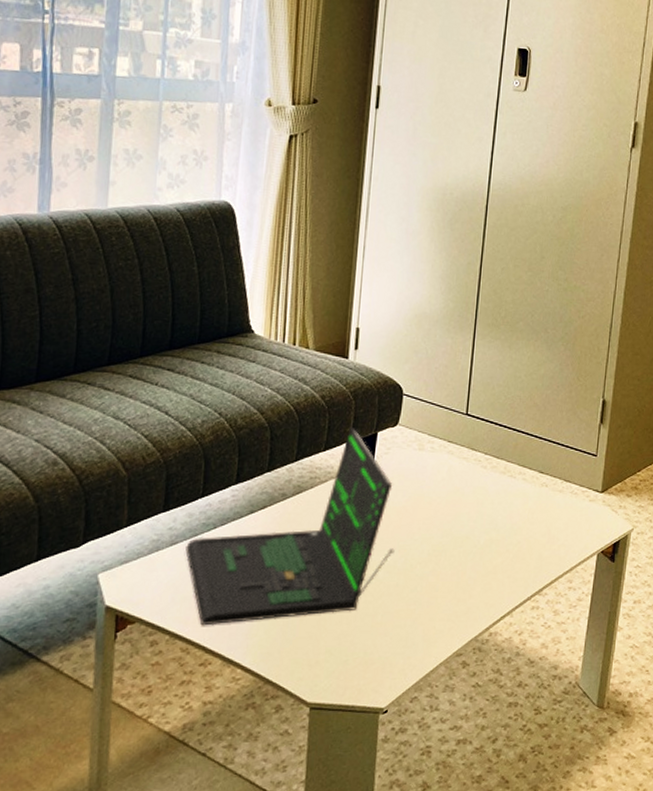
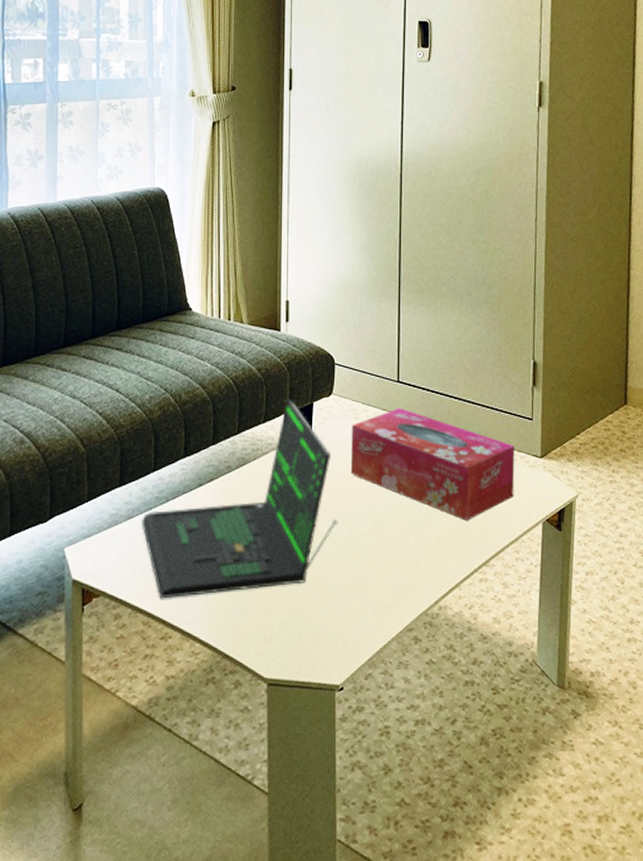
tissue box: none [411,440,577,551] -> present [350,408,515,521]

